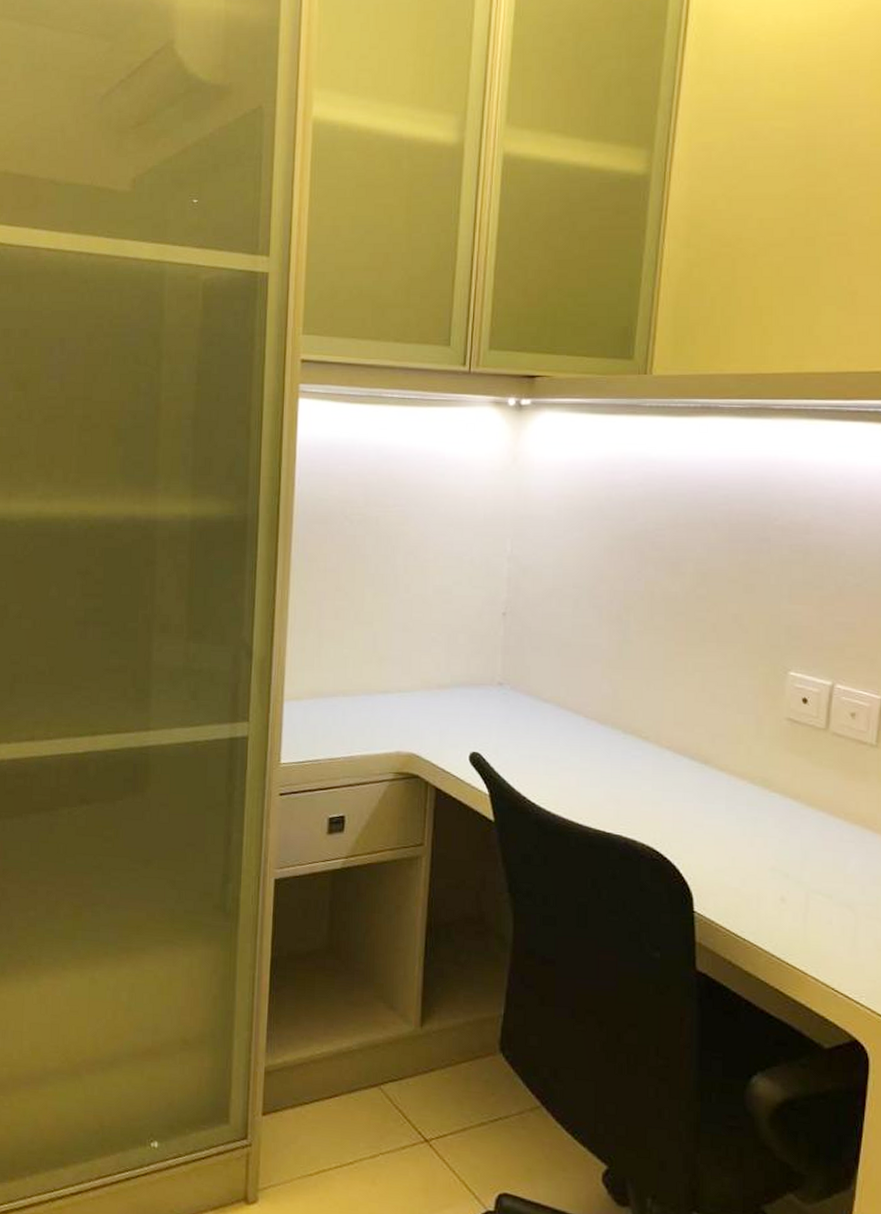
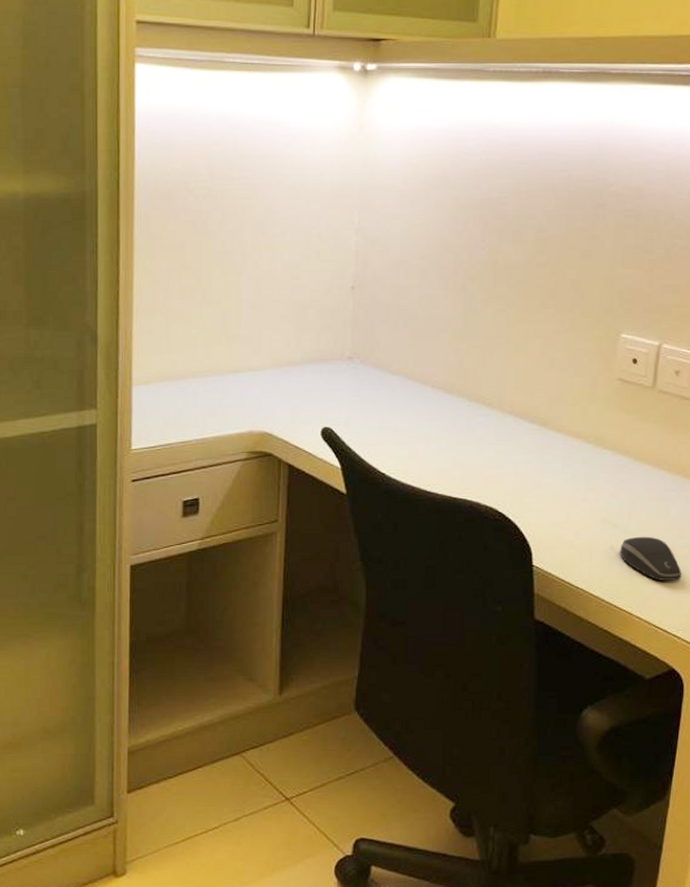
computer mouse: none [792,888,864,941] -> present [620,536,682,581]

